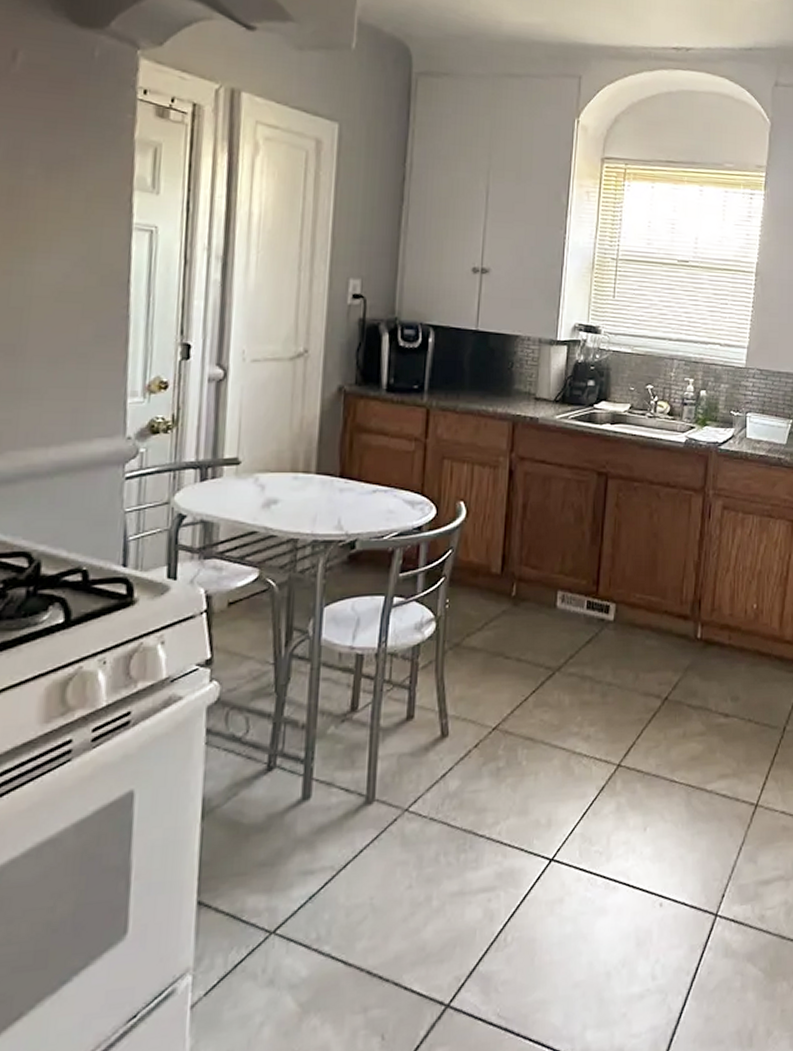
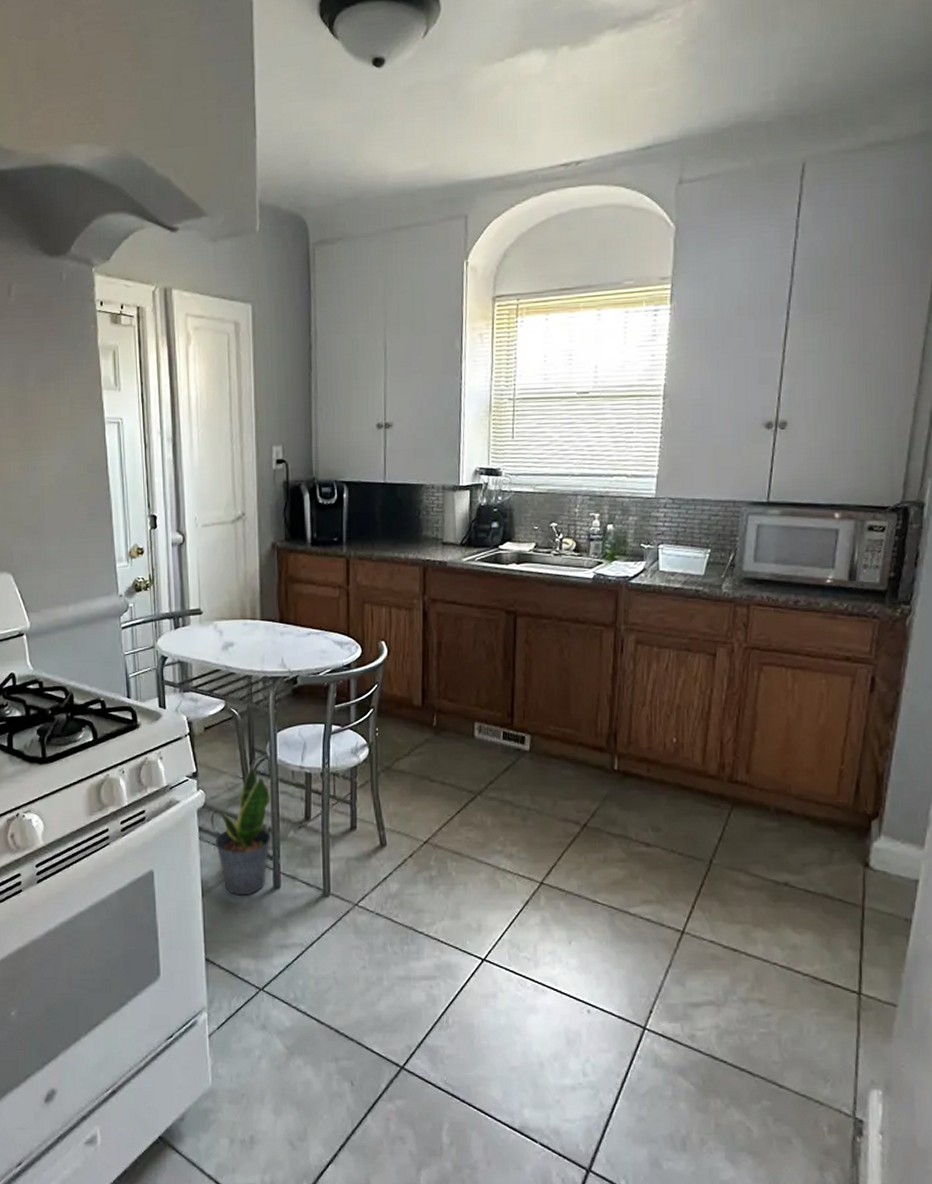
potted plant: none [227,648,308,813] -> present [215,766,271,896]

